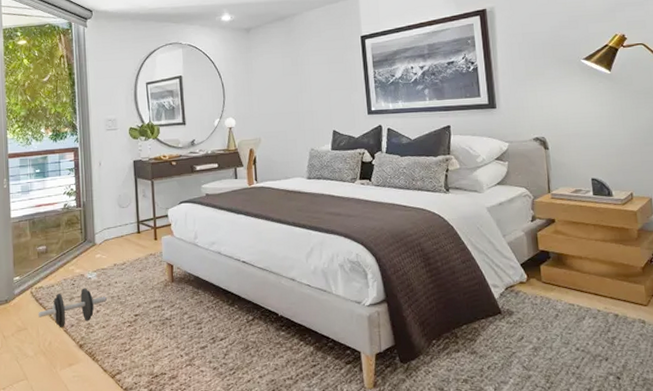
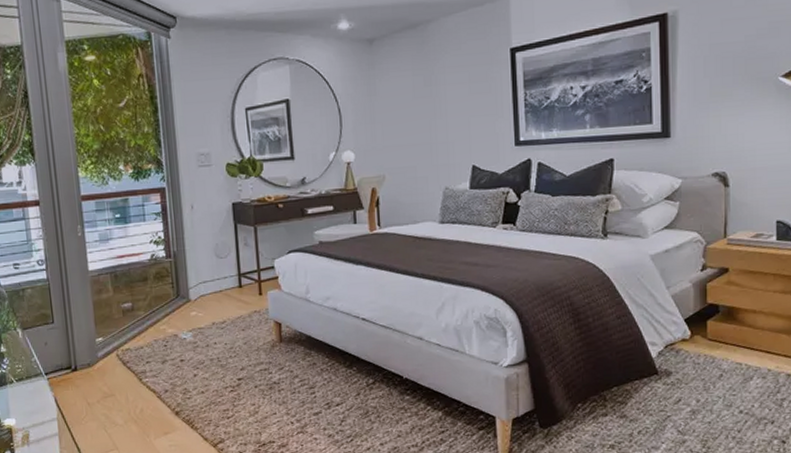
dumbbell: present [38,288,107,328] -> none [126,349,205,394]

